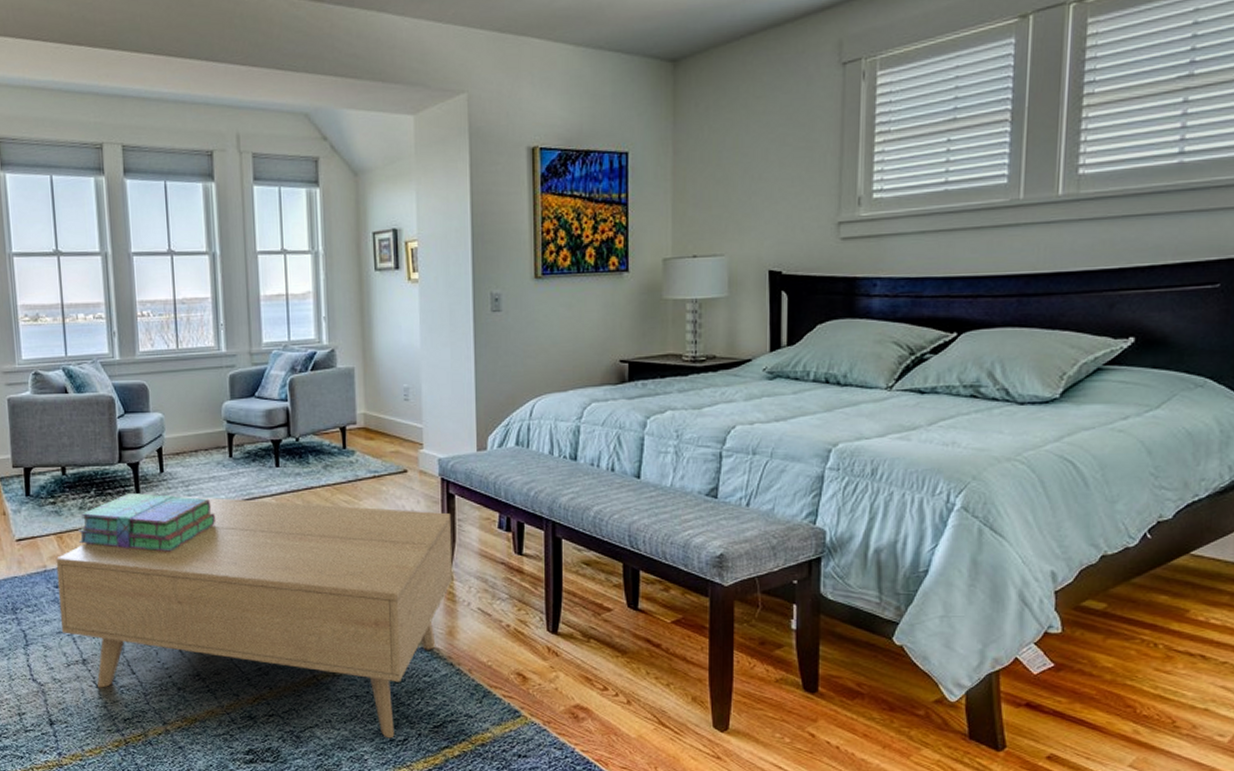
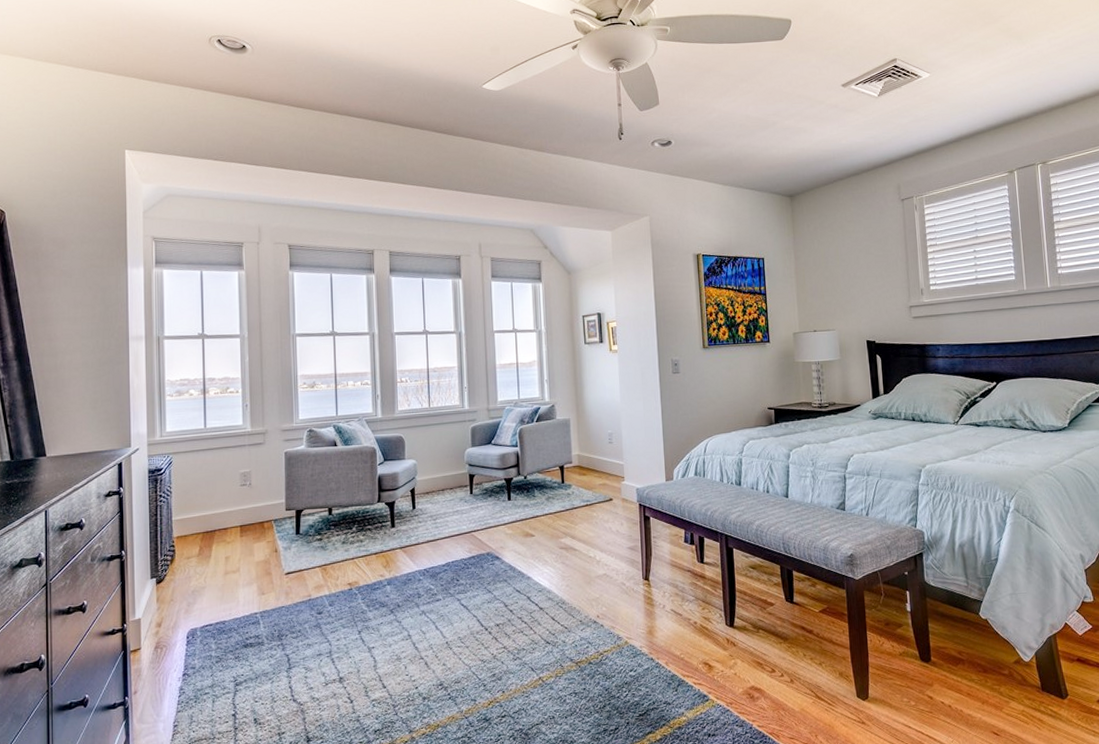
coffee table: present [55,495,453,739] -> none [319,528,651,729]
stack of books: present [77,493,215,552] -> none [340,527,458,577]

